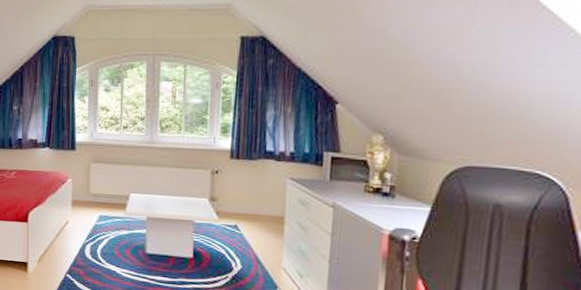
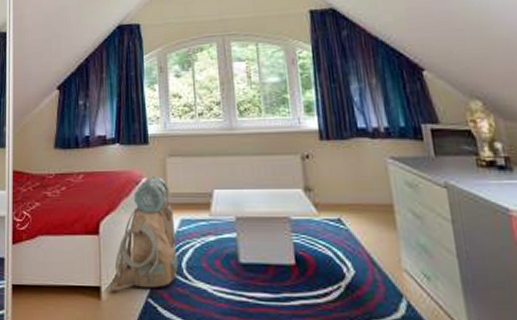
backpack: none [35,178,95,267] -> present [109,176,179,291]

